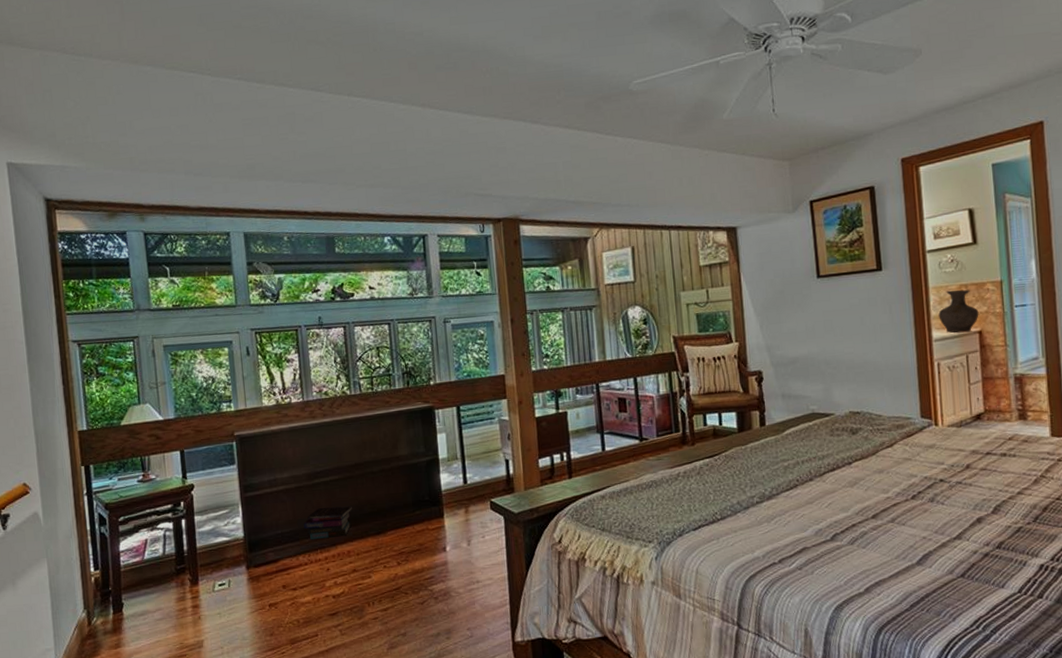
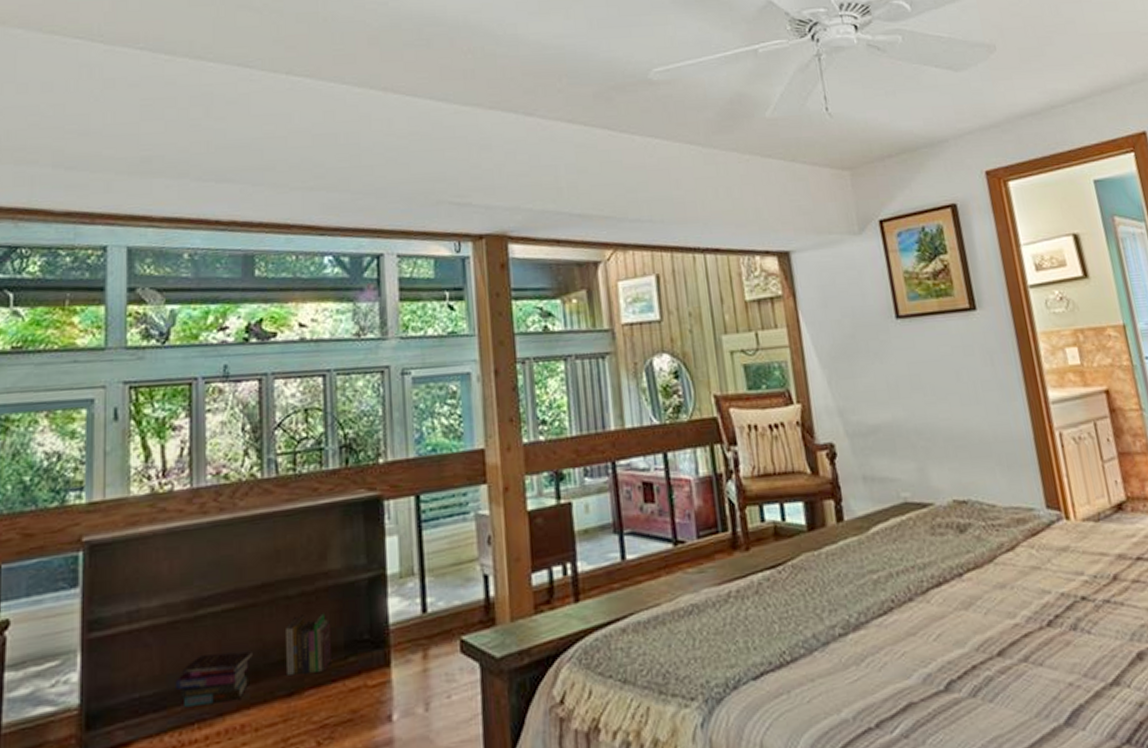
books: none [373,483,405,521] -> present [286,613,333,675]
vase: present [938,290,979,333] -> none [1052,336,1103,393]

